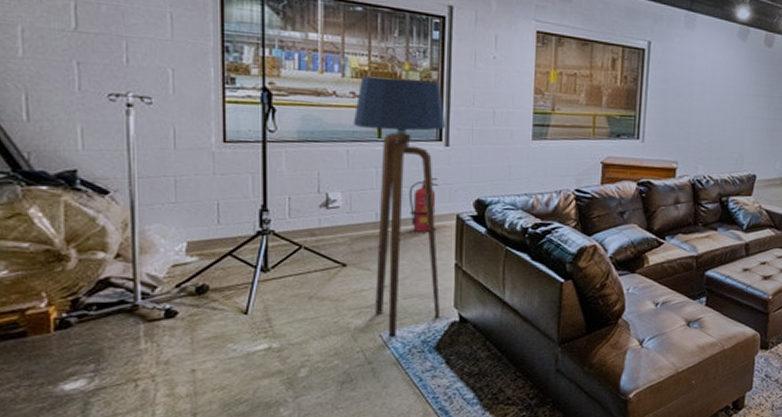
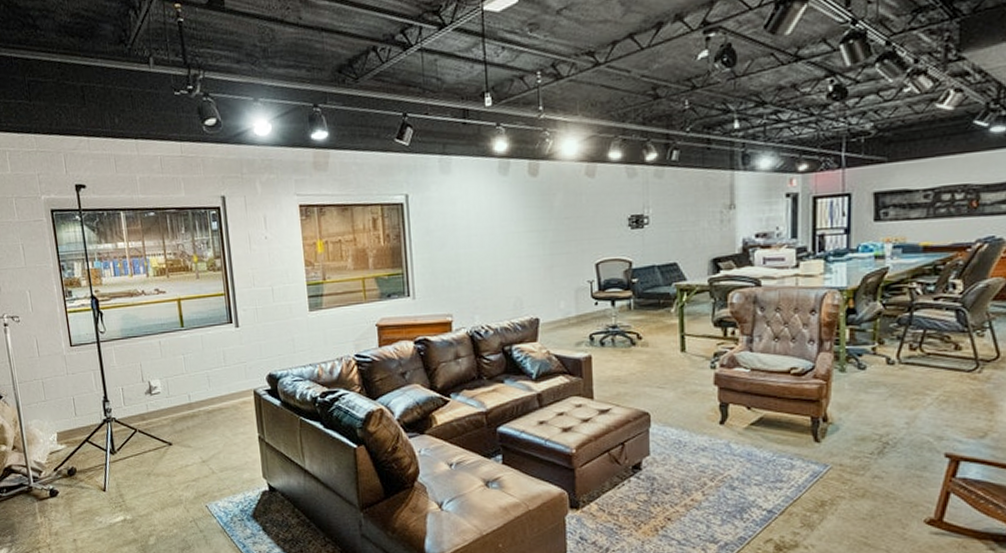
floor lamp: present [353,76,446,337] -> none [160,269,252,507]
fire extinguisher: present [408,178,438,232] -> none [211,358,236,409]

